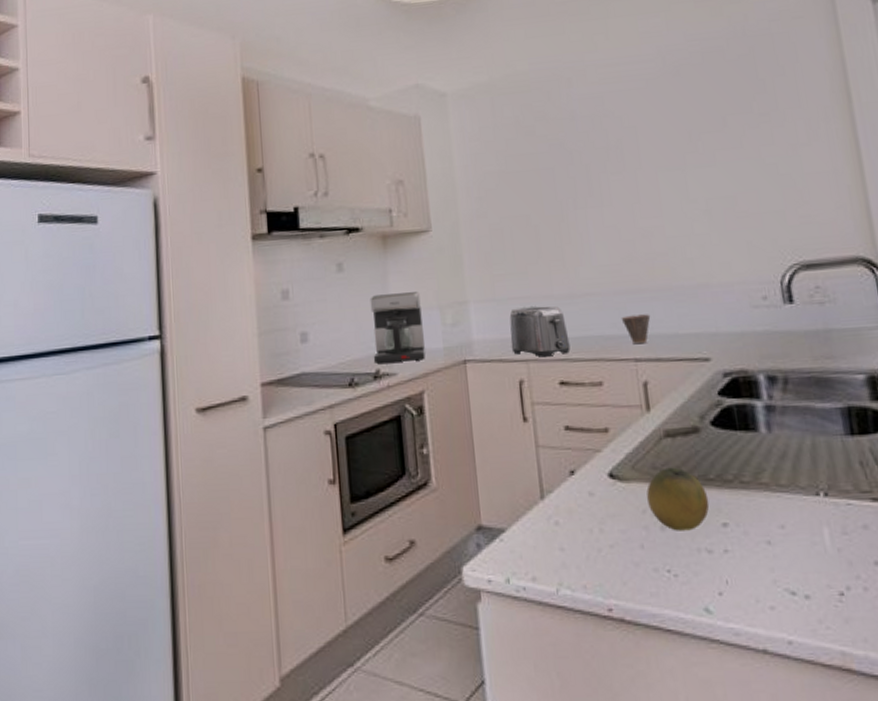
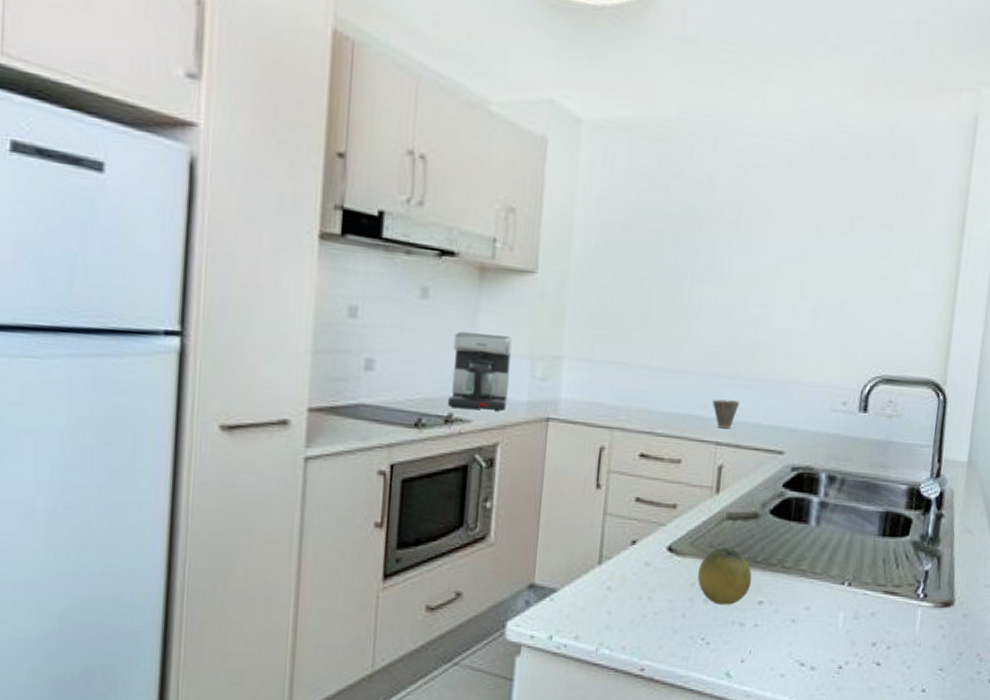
toaster: present [509,306,571,357] -> none [598,373,659,428]

